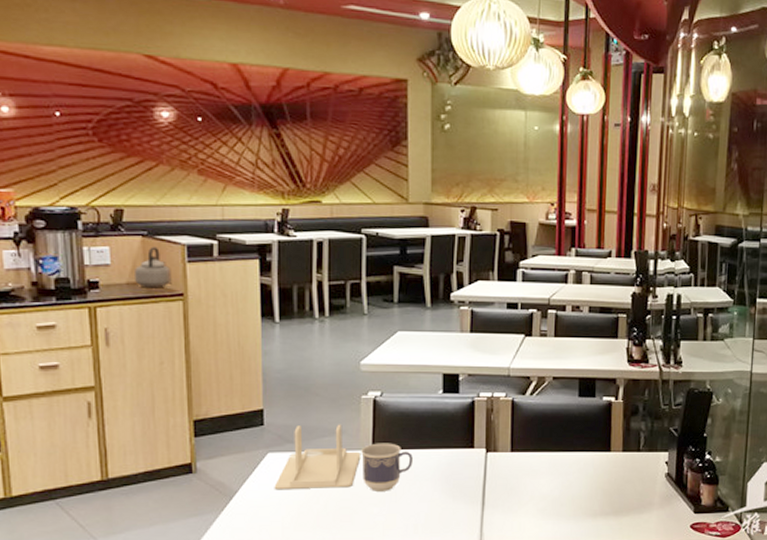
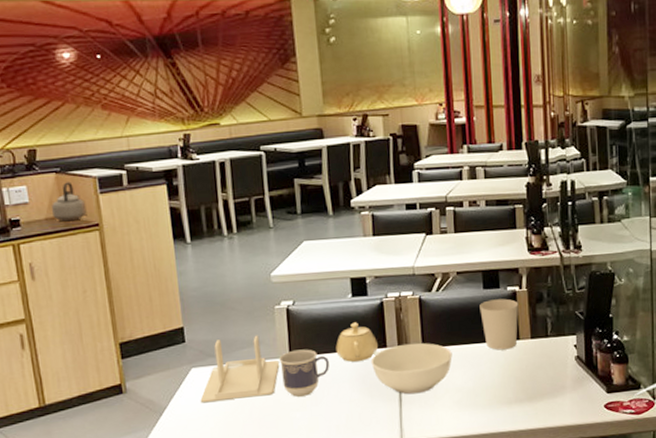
teapot: none [421,419,466,460] -> present [336,322,379,362]
bowl: none [456,446,541,499] -> present [370,342,452,395]
dixie cup: none [573,408,613,461] -> present [479,298,519,351]

